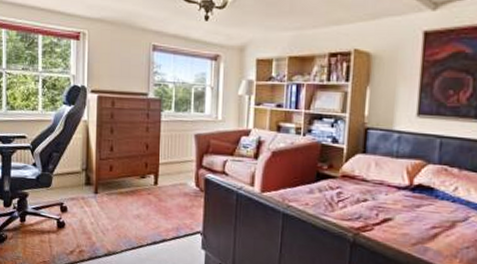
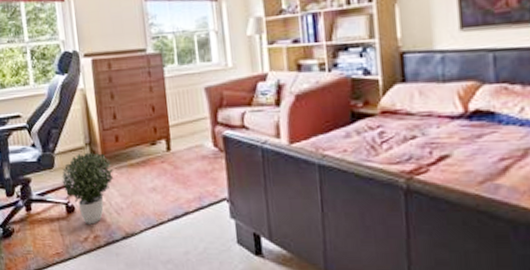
potted plant: none [57,177,104,241] -> present [62,152,114,225]

